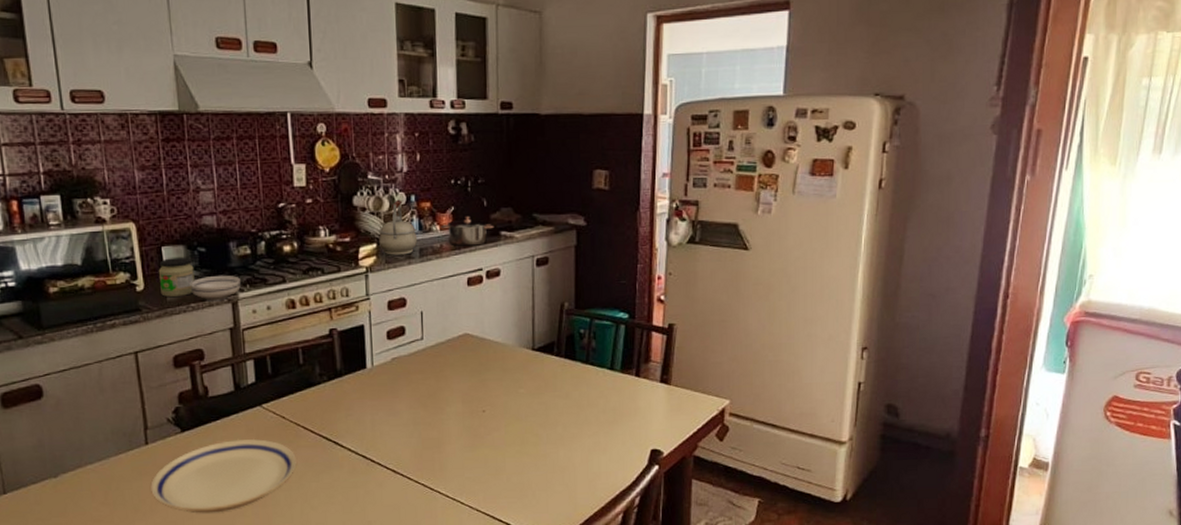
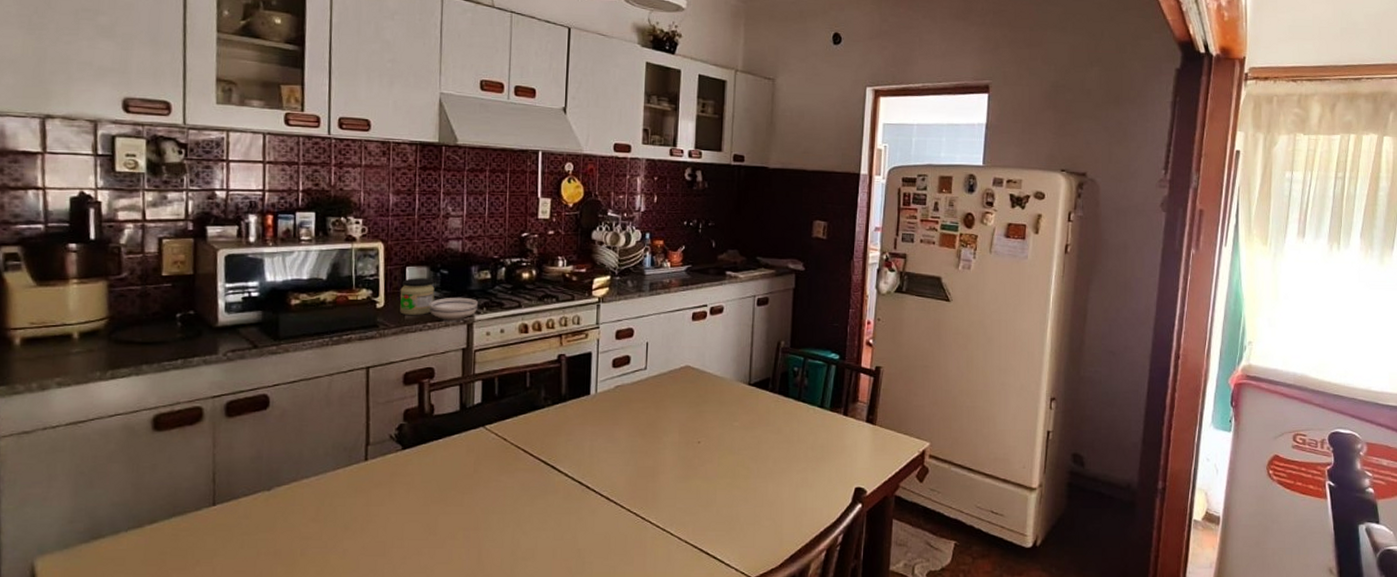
plate: present [150,438,297,513] -> none [364,459,513,534]
kettle: present [378,199,418,255] -> none [612,236,649,288]
cooking pot: present [440,215,494,246] -> none [670,255,721,283]

